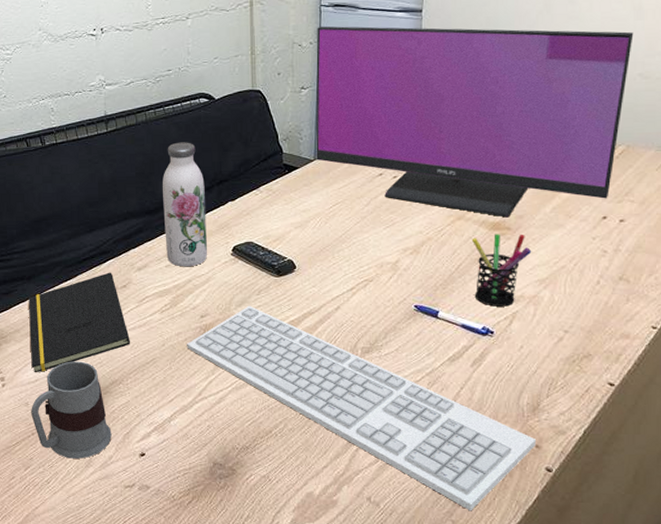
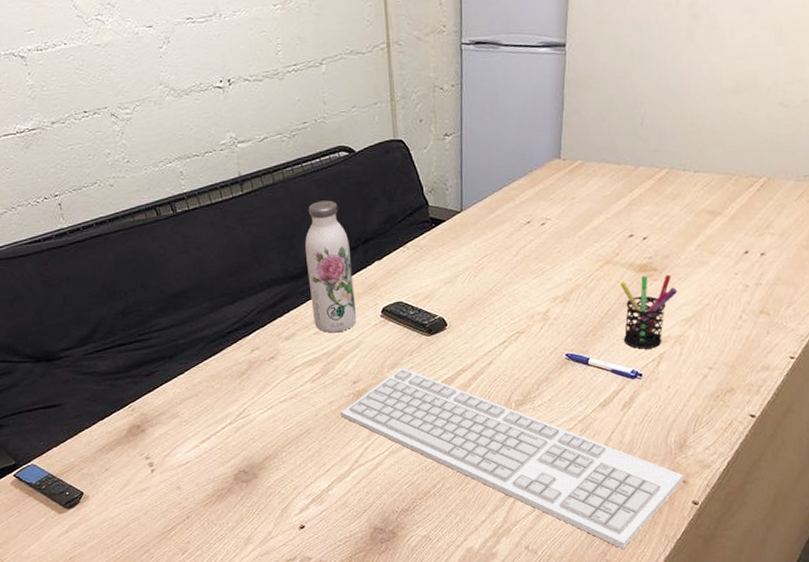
notepad: present [29,272,131,373] -> none [172,344,283,455]
mug: present [31,361,112,459] -> none [184,439,270,538]
computer monitor: present [315,26,634,218] -> none [458,58,775,259]

